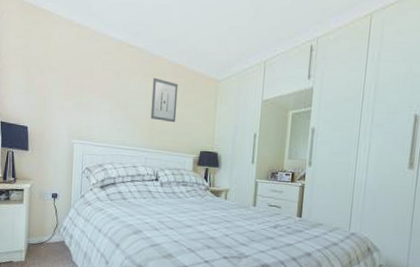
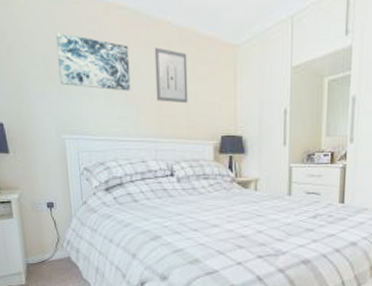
wall art: none [76,61,133,110] -> present [55,32,131,91]

